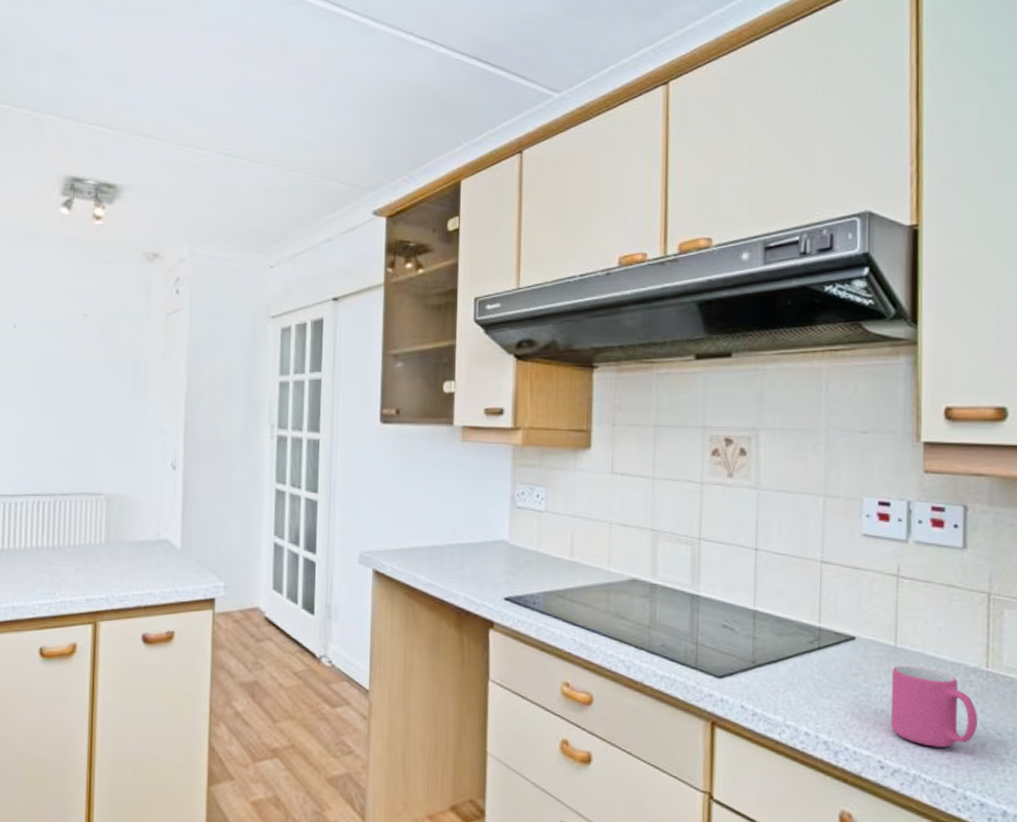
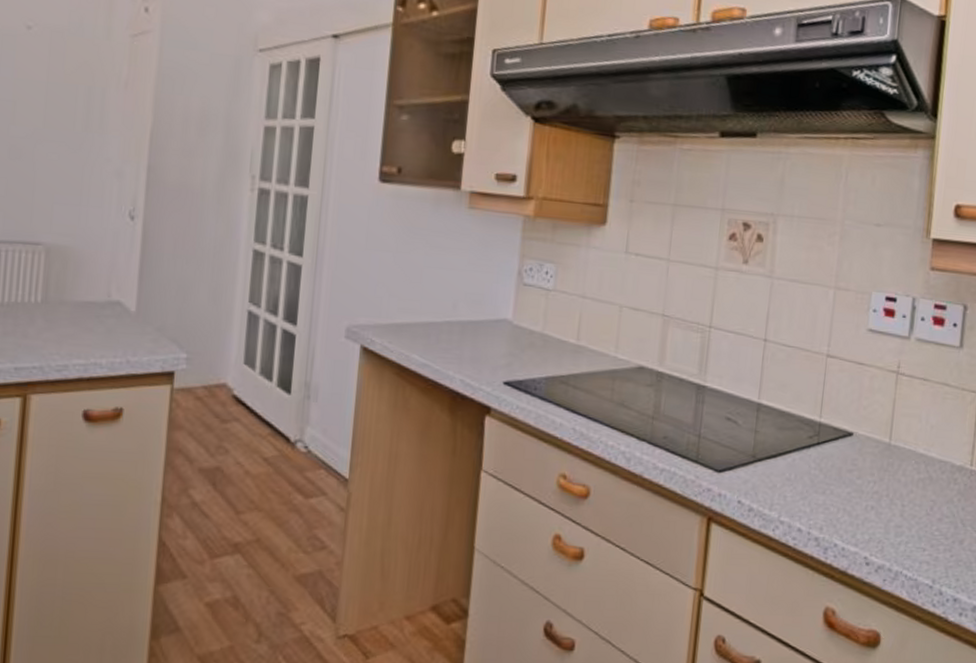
mug: present [890,665,978,747] -> none [879,462,959,544]

